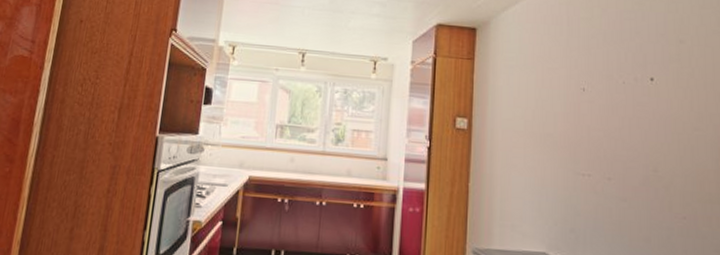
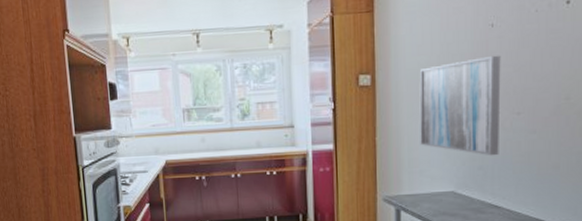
wall art: none [513,118,592,220] -> present [419,55,501,156]

